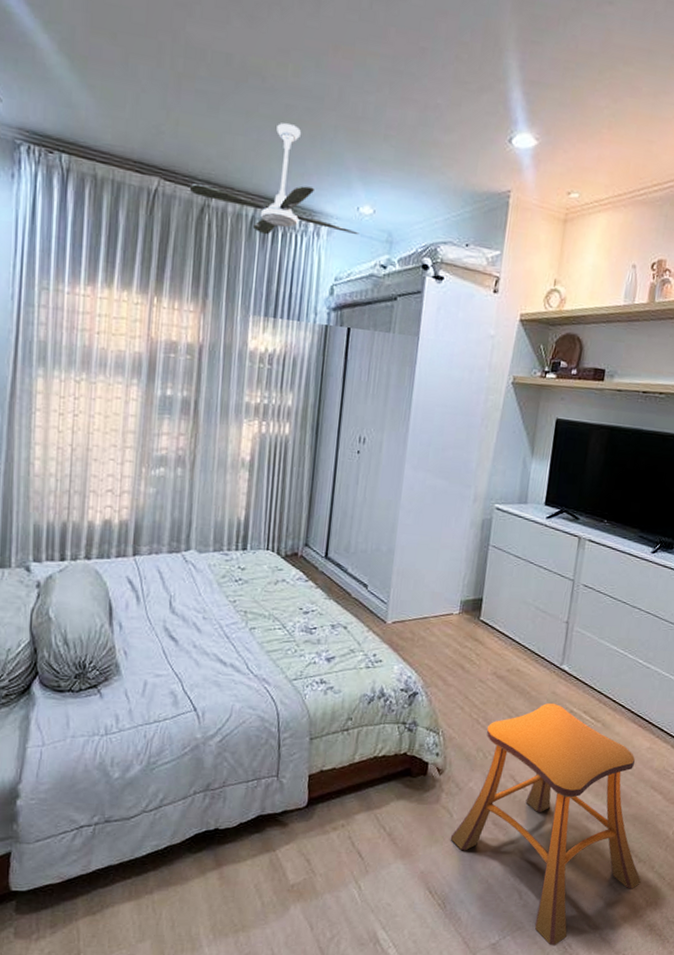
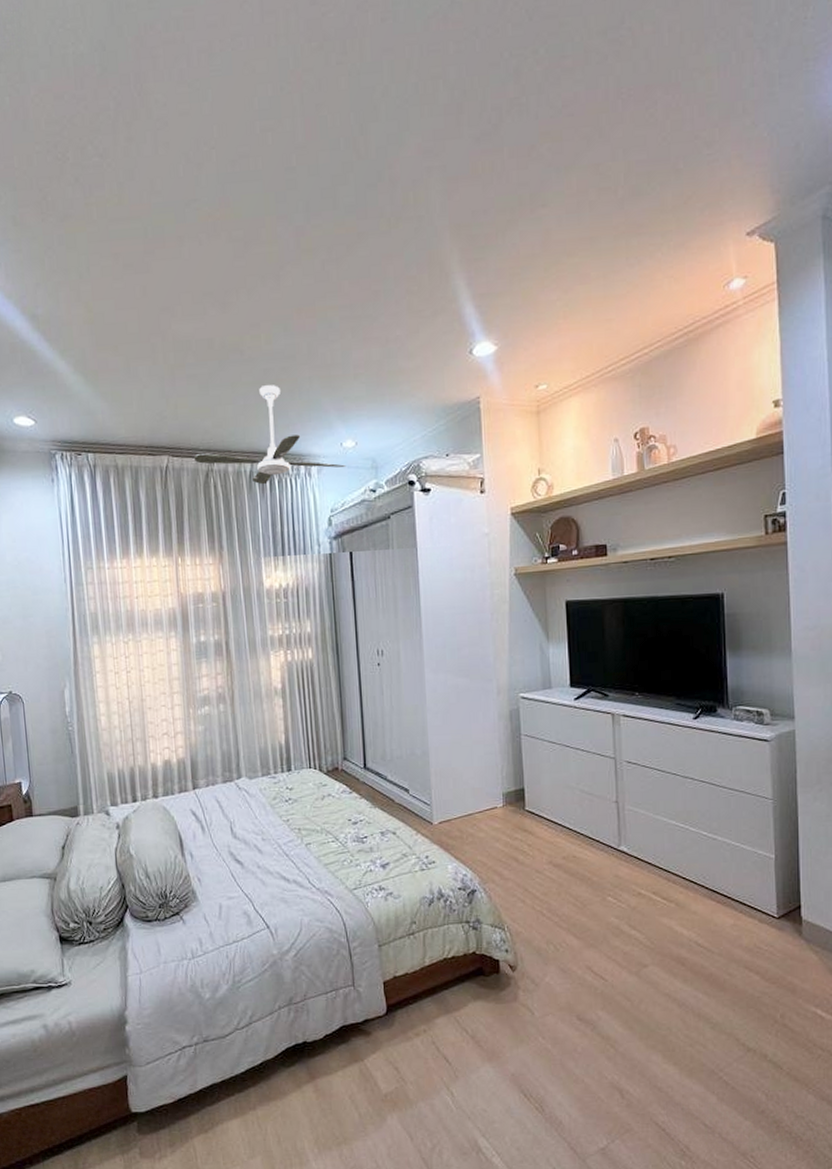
stool: present [450,703,642,945] -> none [535,886,756,1148]

